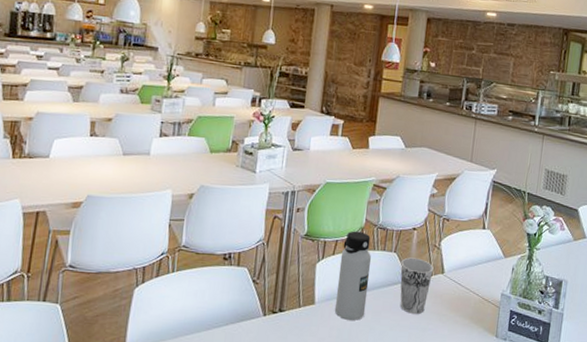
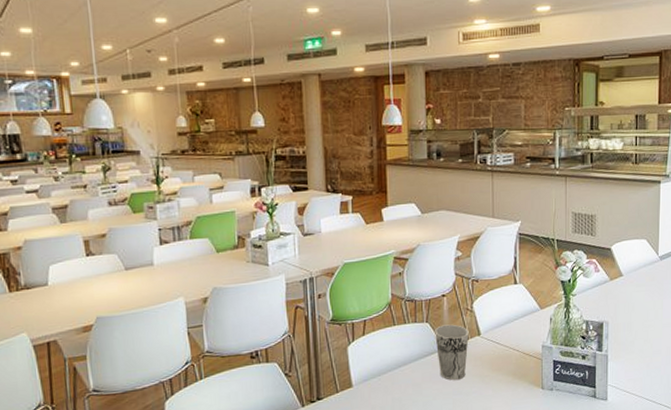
water bottle: present [334,231,372,320] -> none [371,307,406,397]

